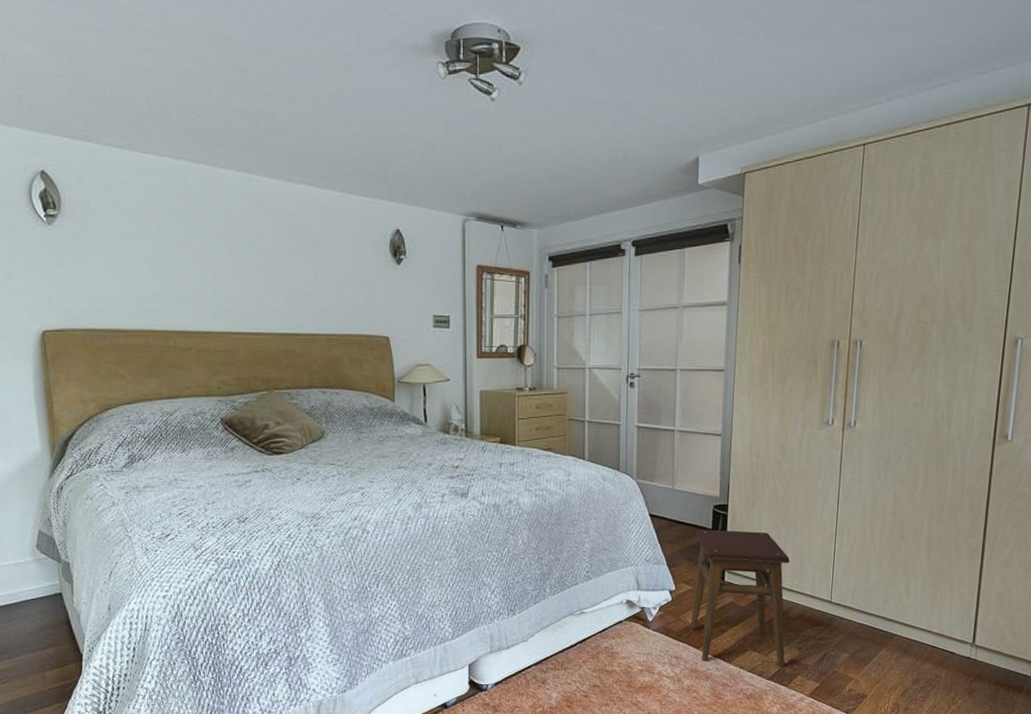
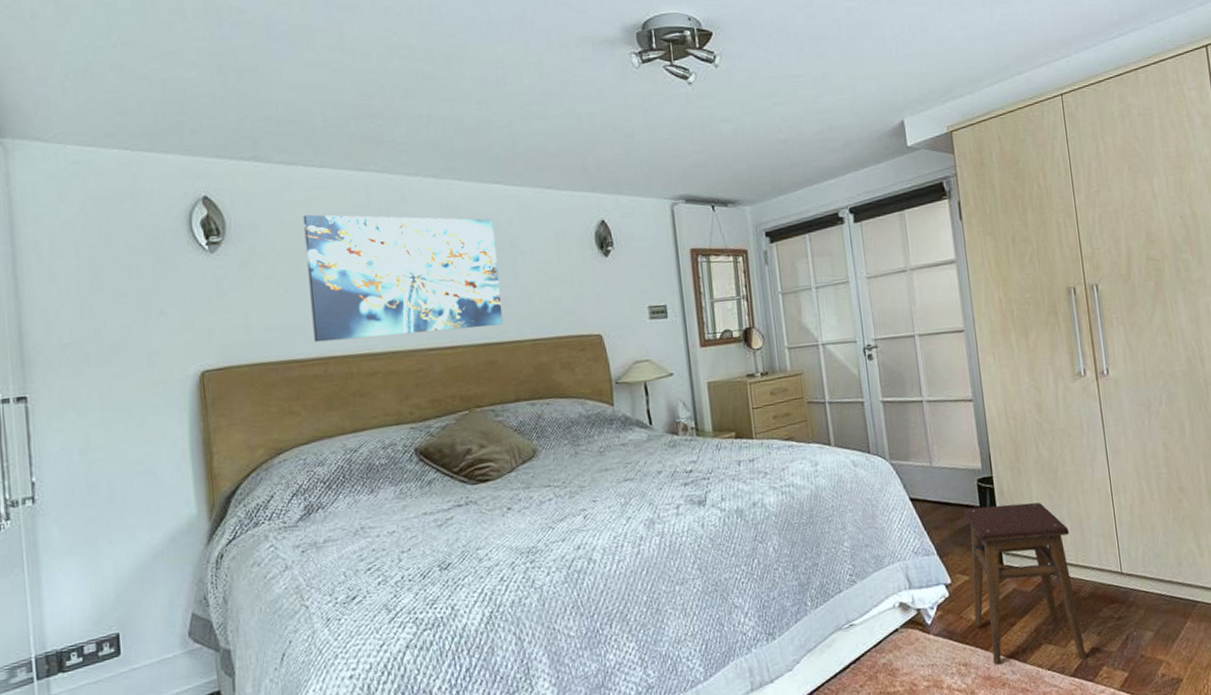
wall art: none [128,197,302,318] -> present [303,214,504,343]

